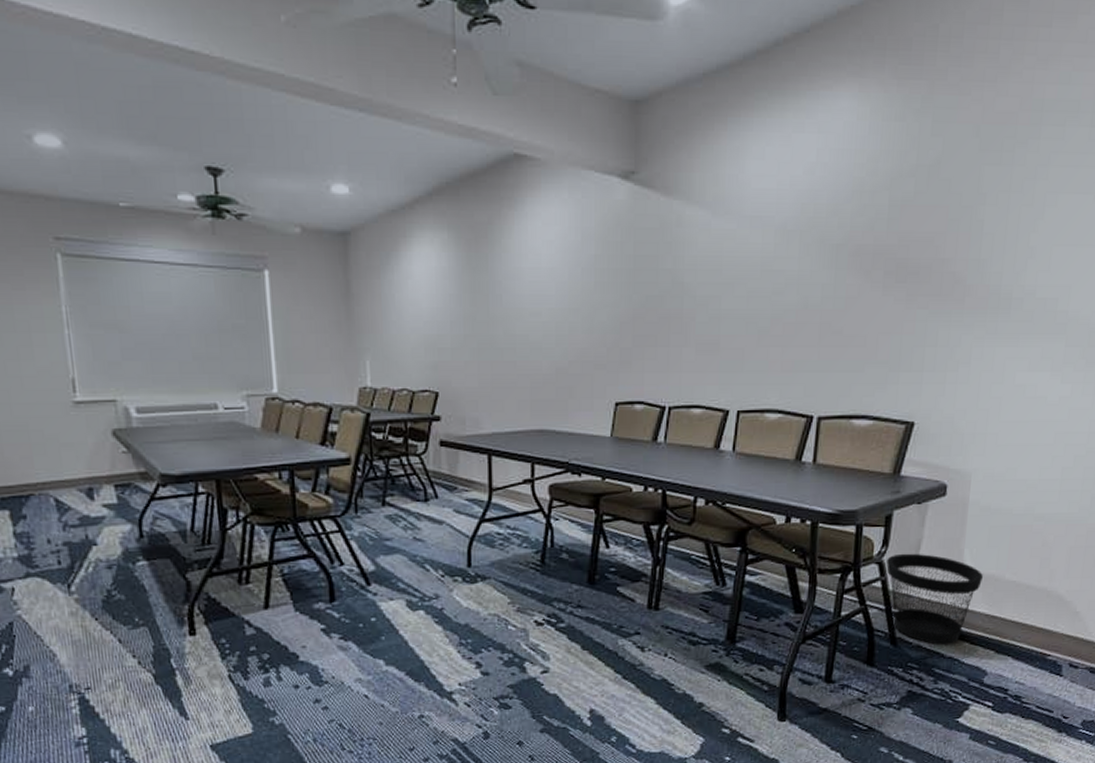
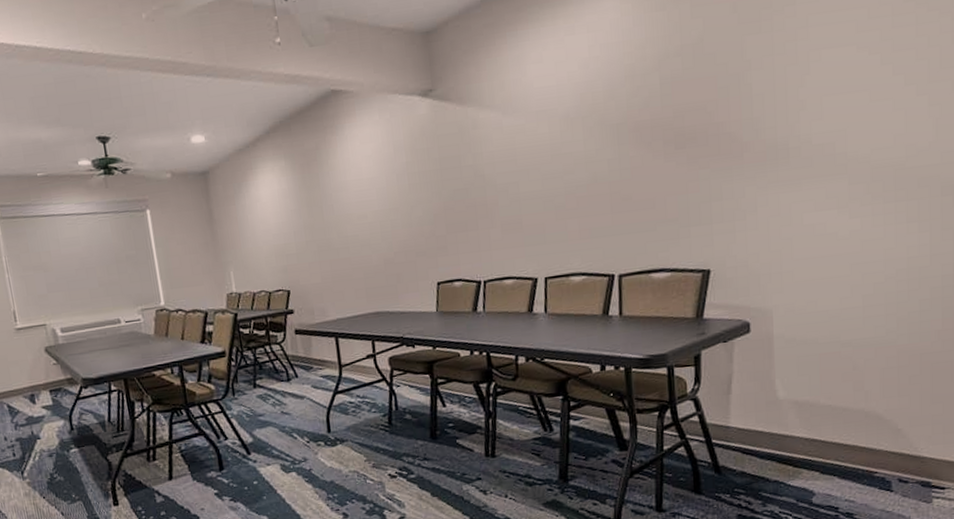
wastebasket: present [886,553,983,644] -> none [701,387,797,470]

